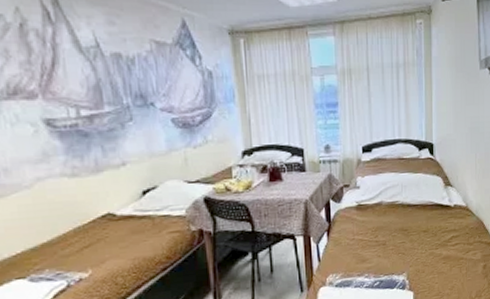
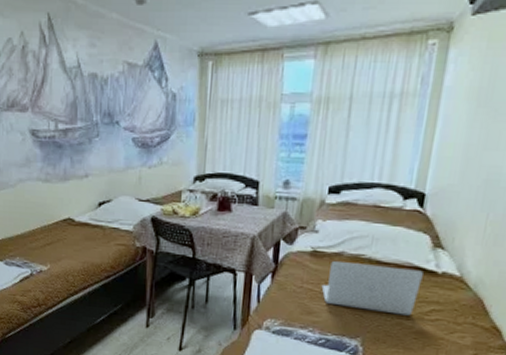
laptop: none [369,206,442,249] -> present [321,261,423,316]

